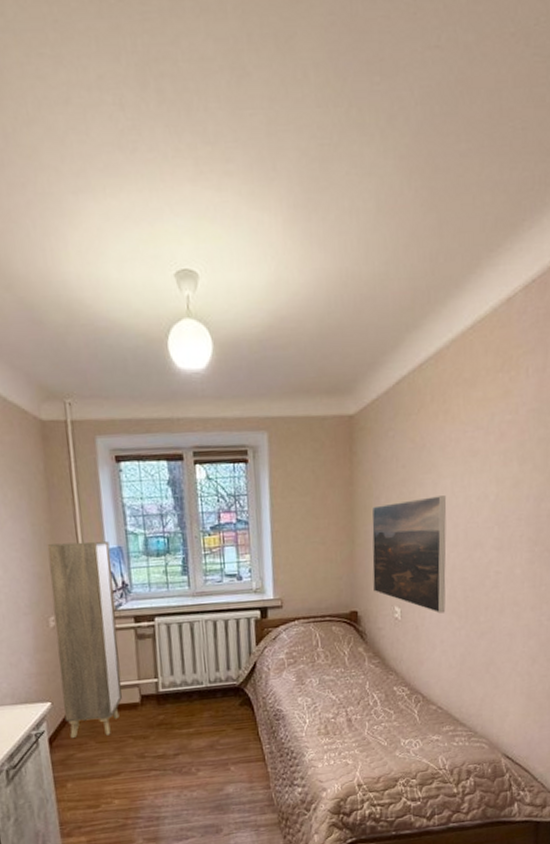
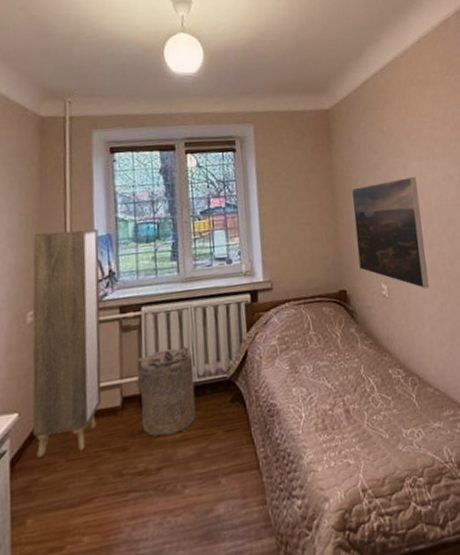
laundry hamper: none [152,656,208,729] -> present [135,347,196,437]

